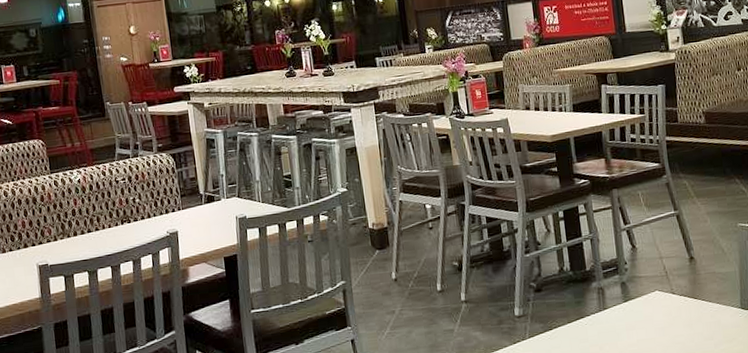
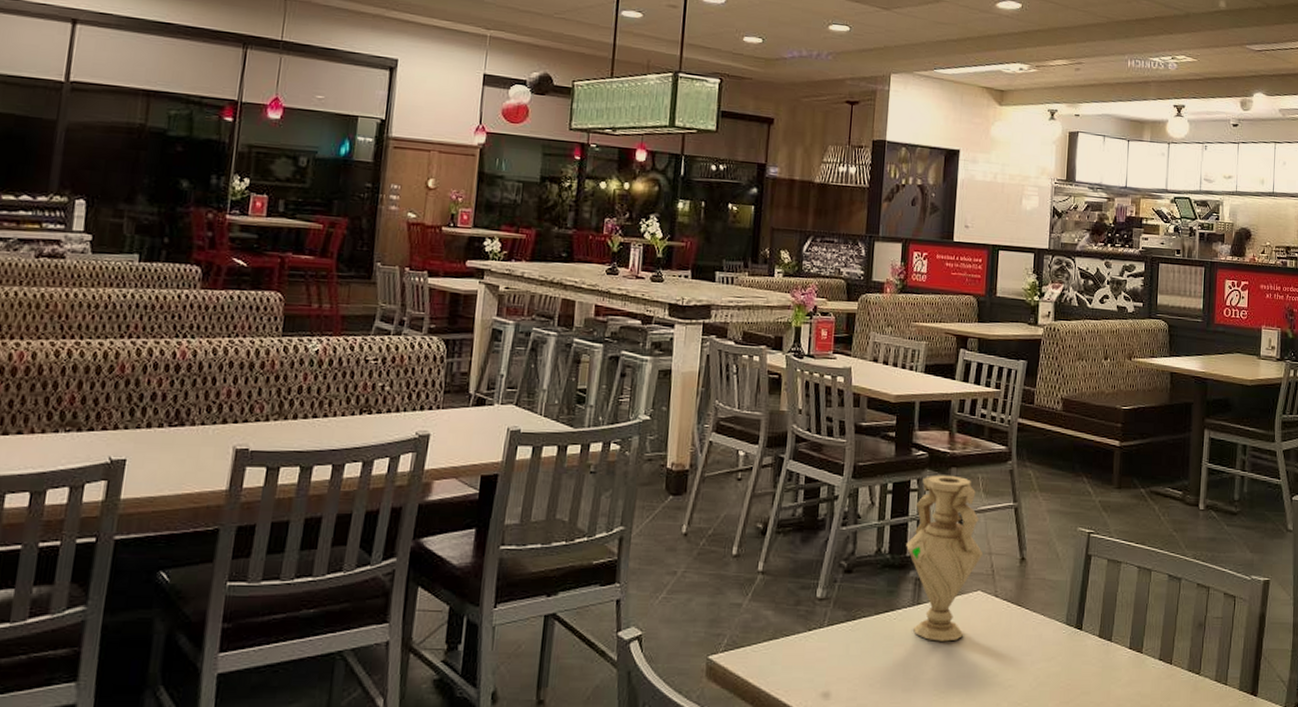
vase: none [584,196,655,338] -> present [906,475,984,642]

